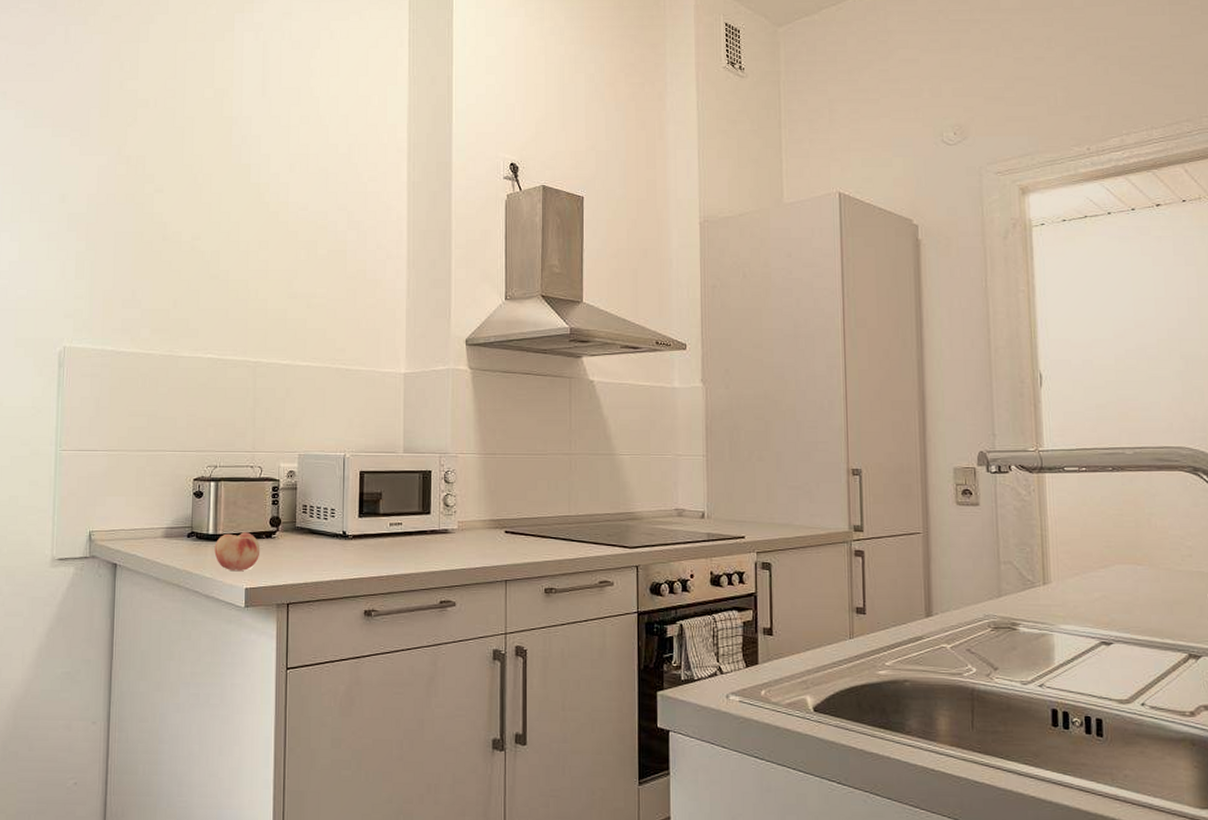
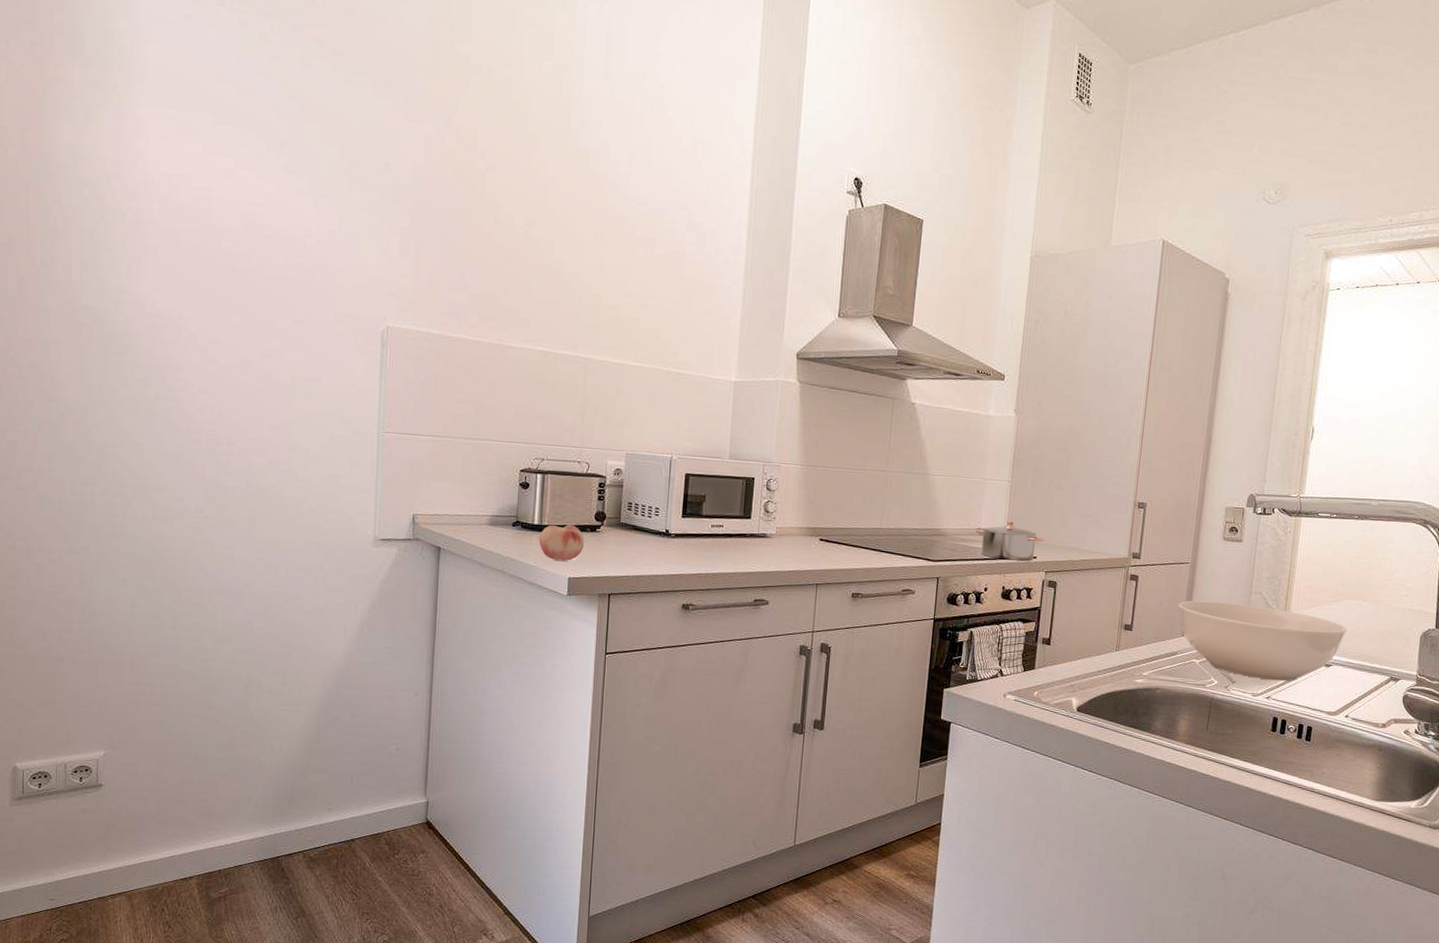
cooking pot: none [674,499,751,542] -> present [976,521,1045,561]
bowl: none [915,575,1124,665] -> present [1178,600,1347,681]

